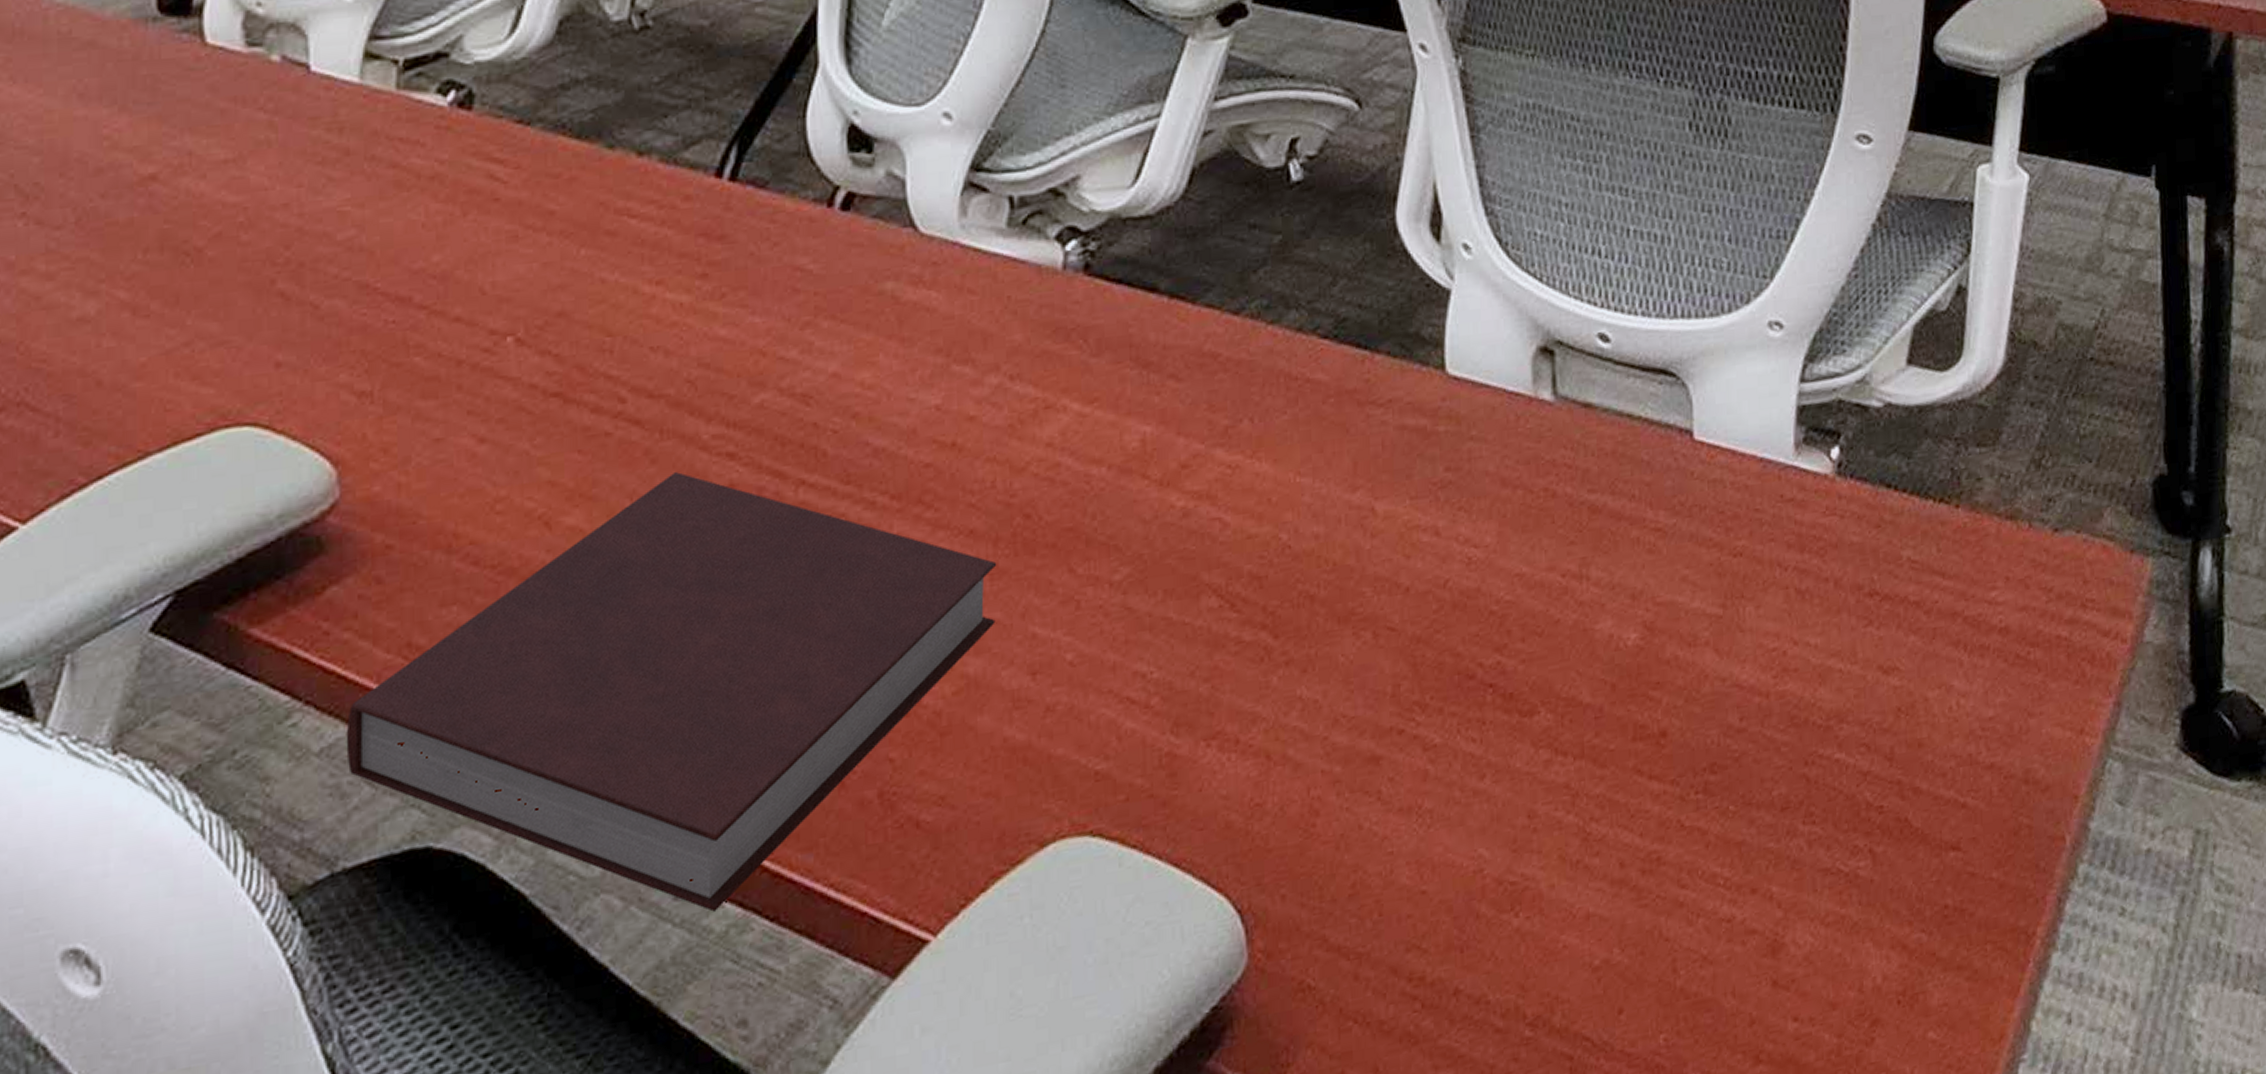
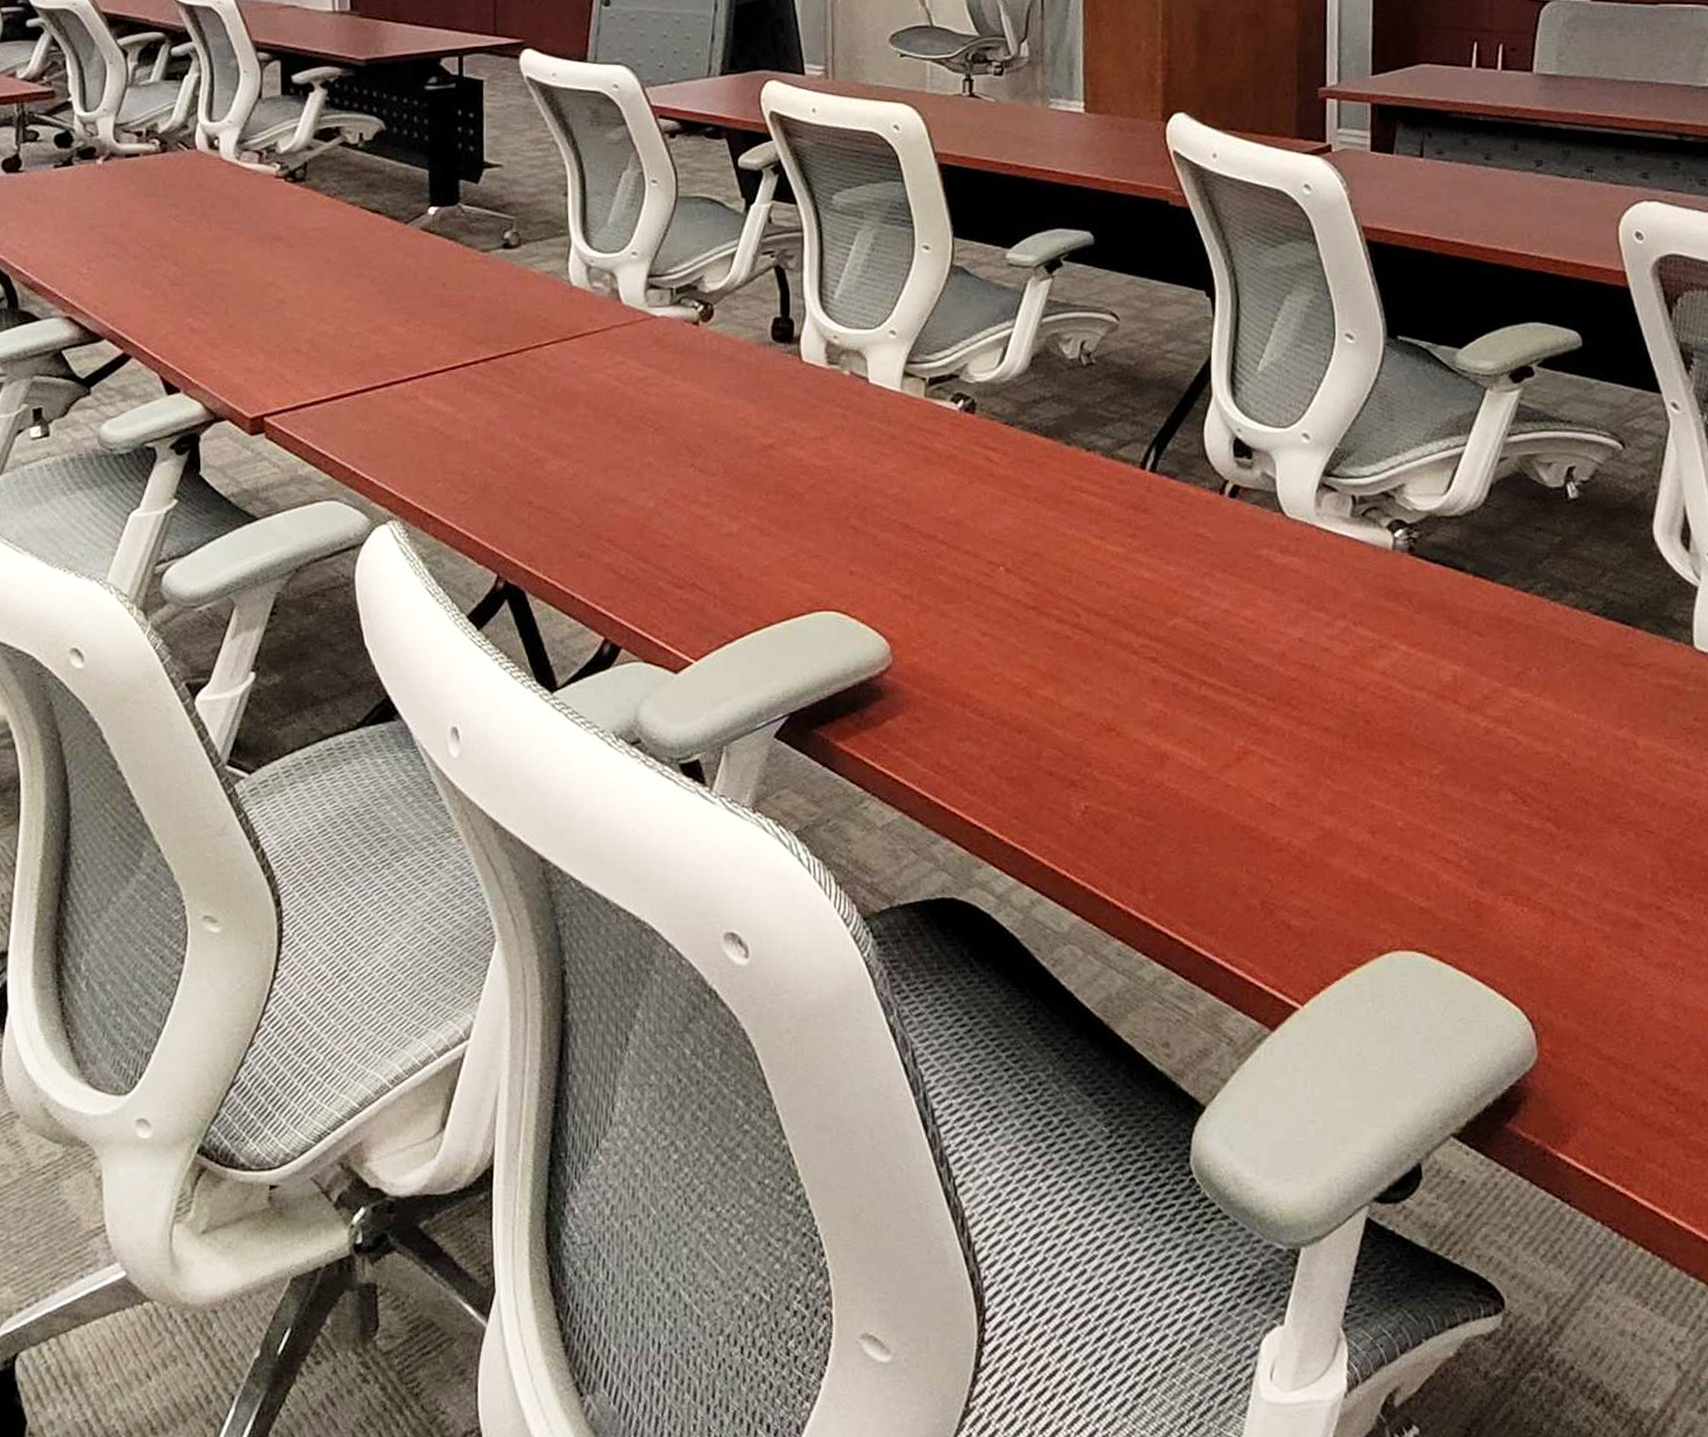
notebook: present [346,472,997,912] -> none [898,668,1346,967]

